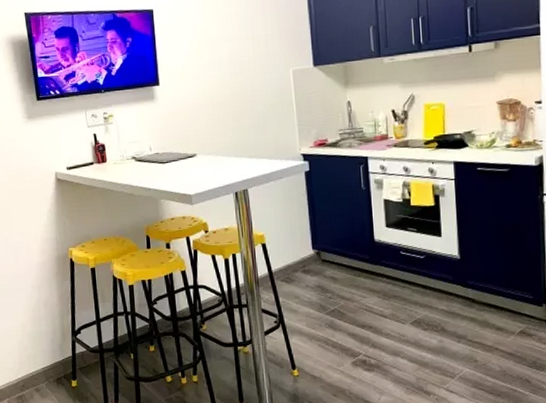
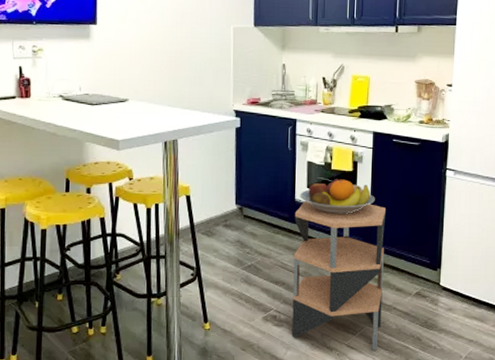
side table: none [375,238,483,395] -> present [292,201,387,351]
fruit bowl: none [379,215,463,253] -> present [300,179,375,215]

